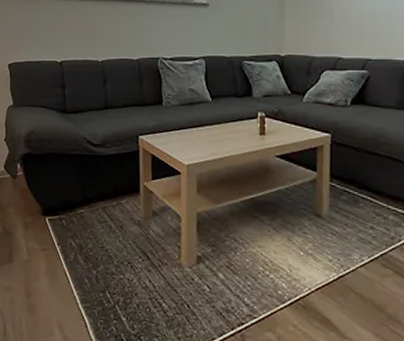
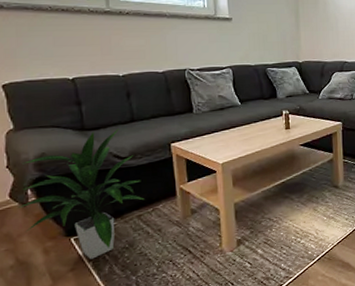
indoor plant: none [9,114,111,243] -> present [18,129,145,260]

